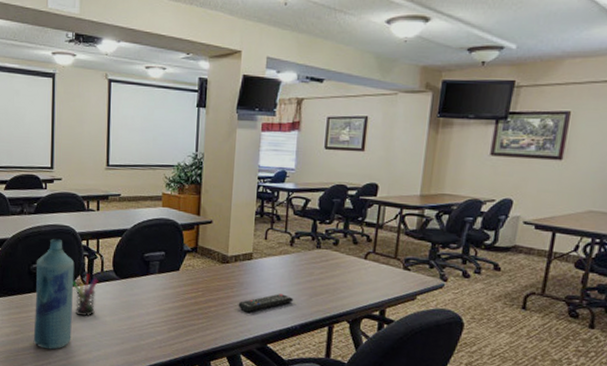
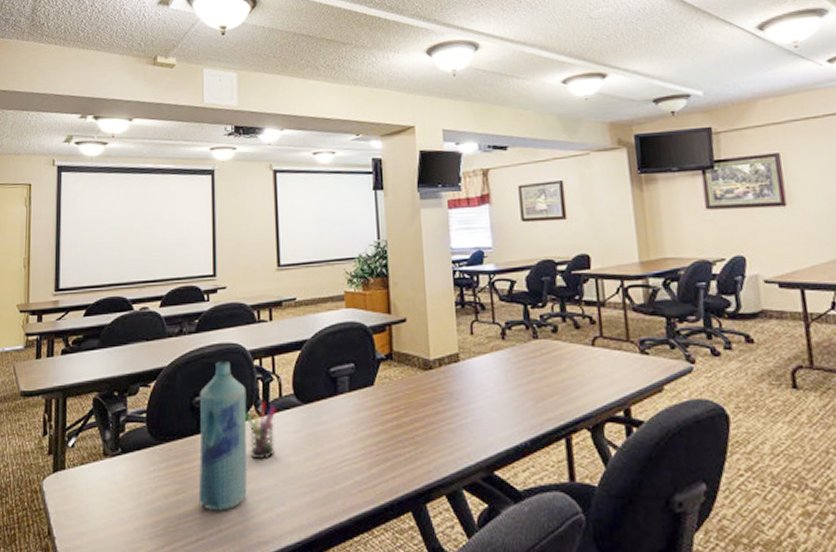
remote control: present [238,294,294,312] -> none [450,402,518,431]

